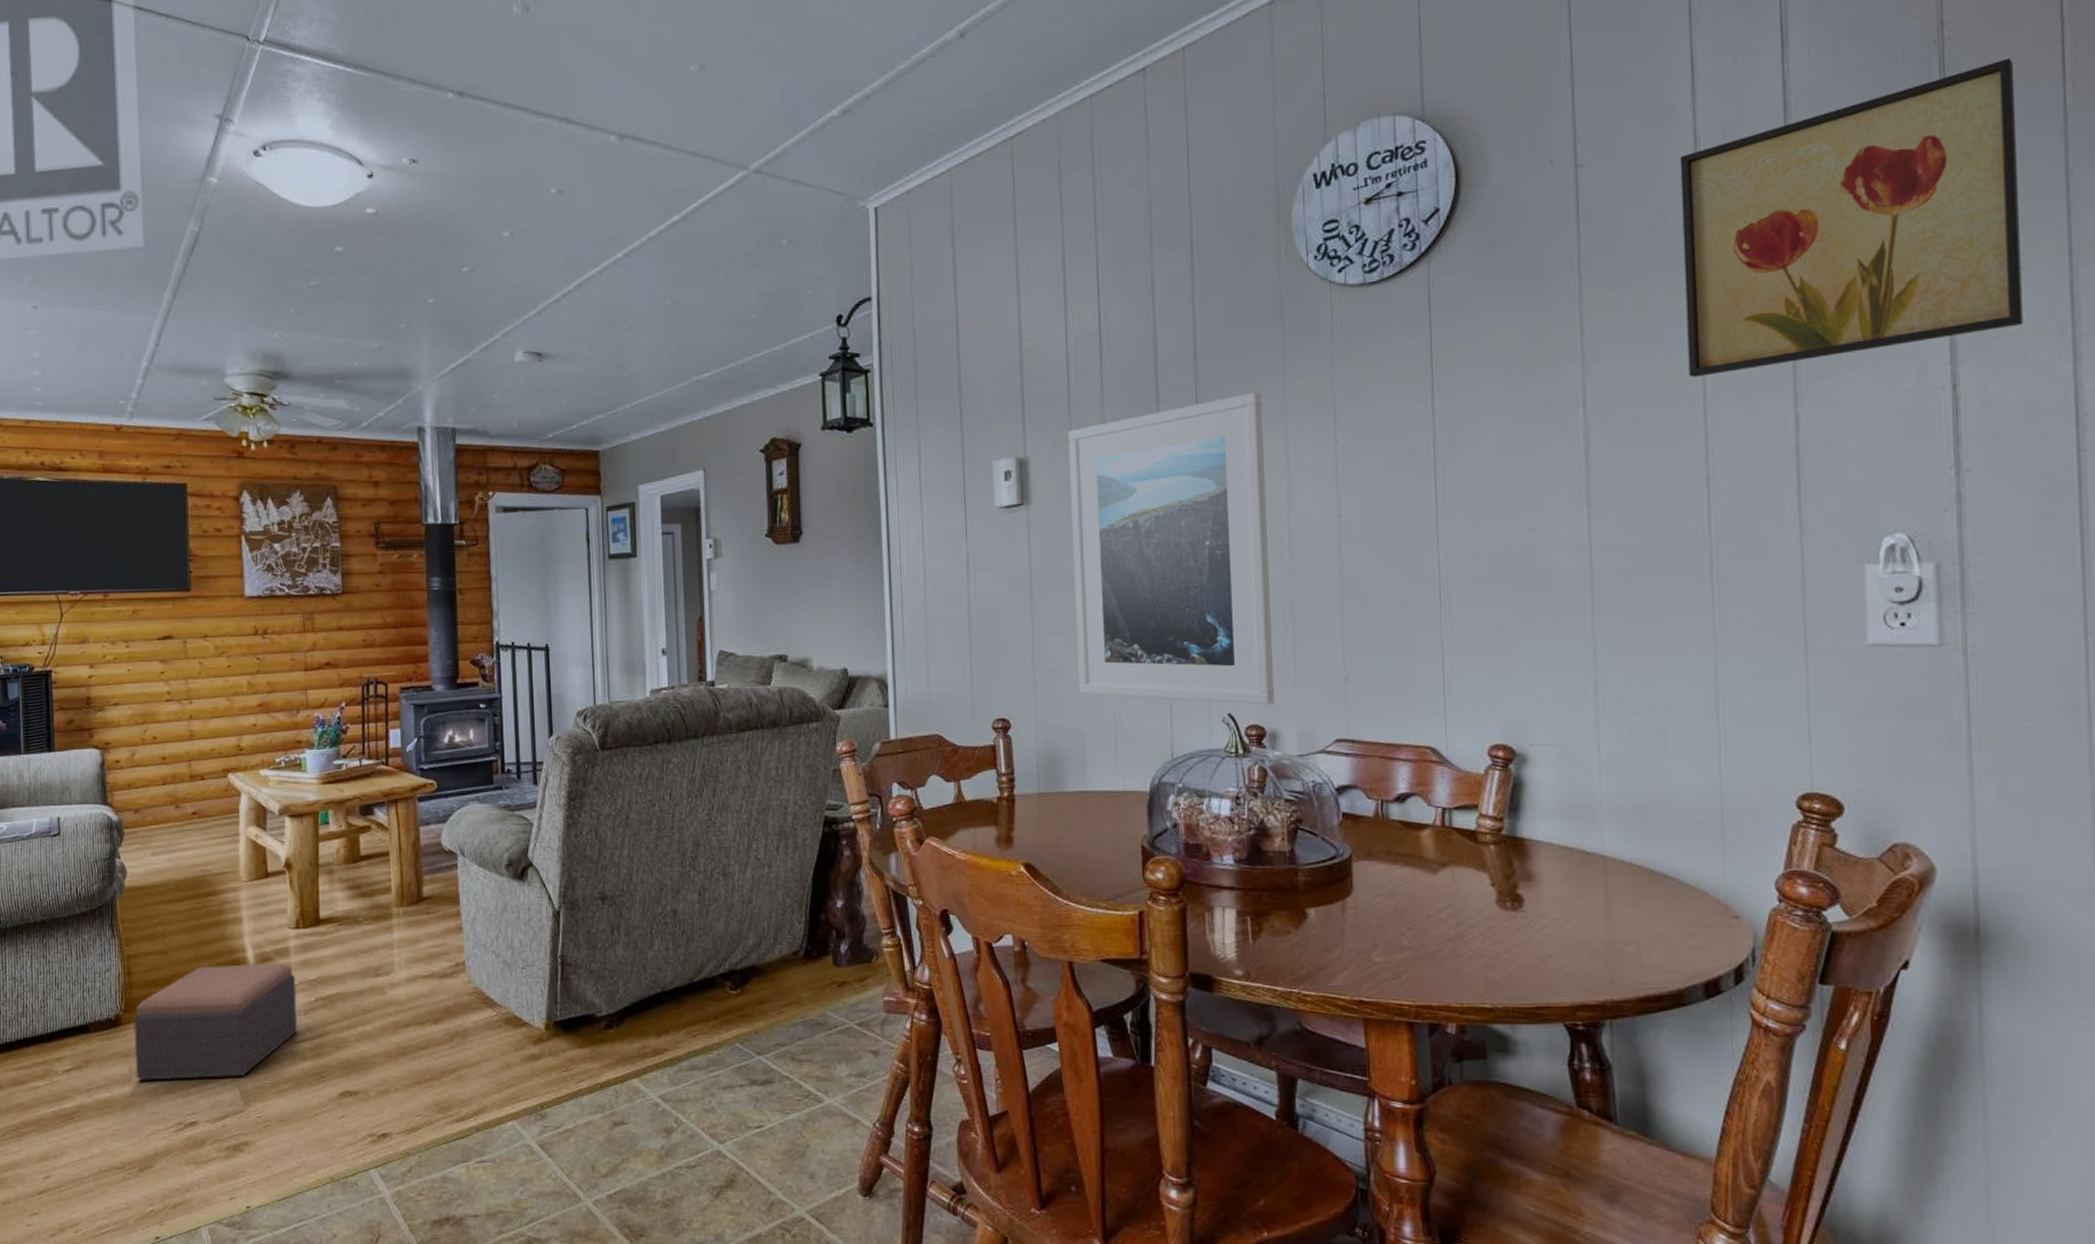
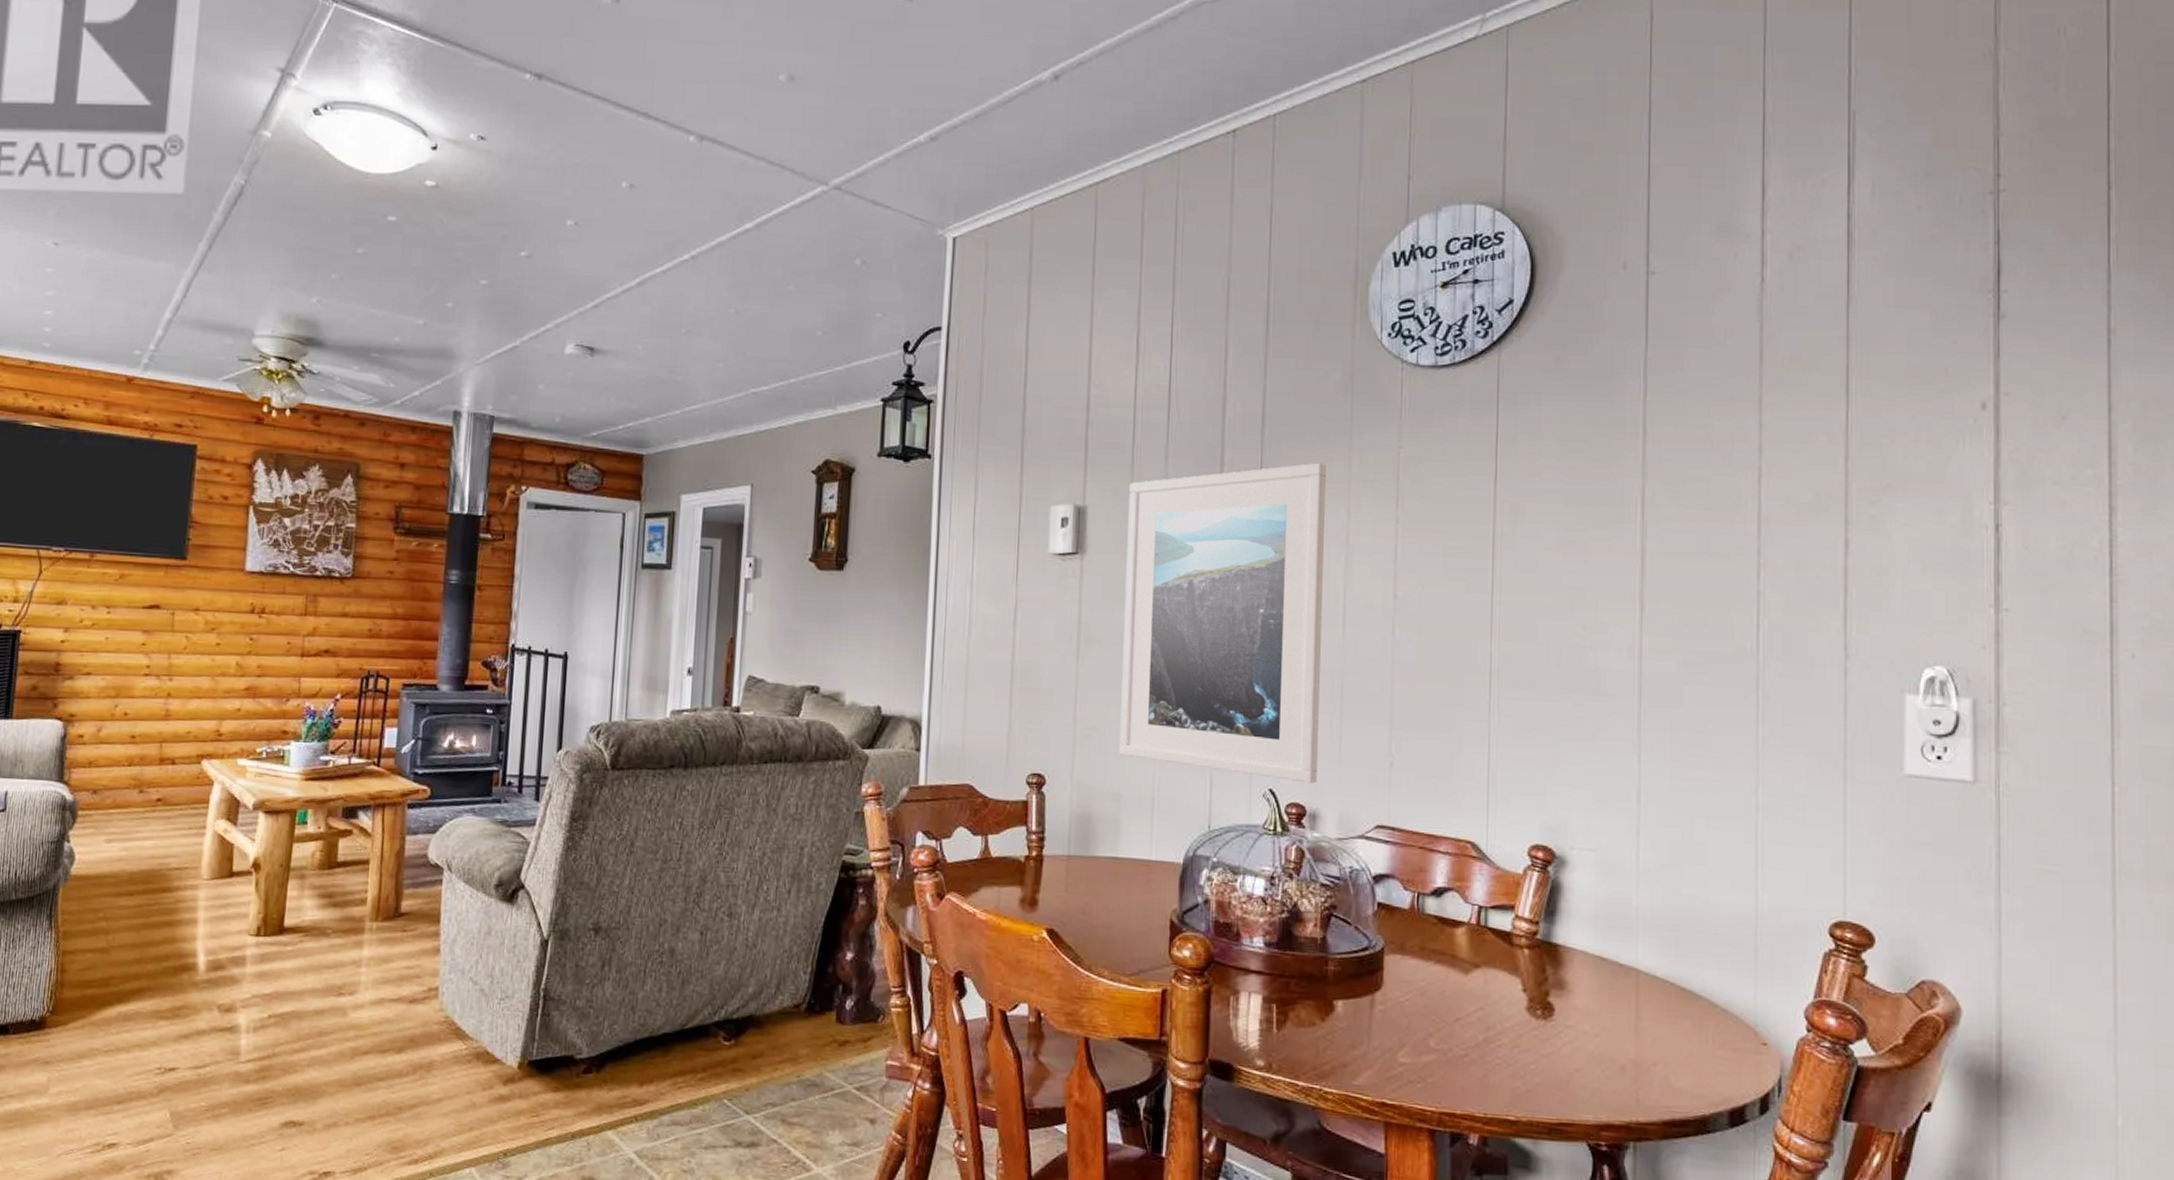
footstool: present [133,963,298,1080] -> none [55,970,249,1096]
wall art: present [1679,58,2023,377] -> none [1745,216,2064,492]

